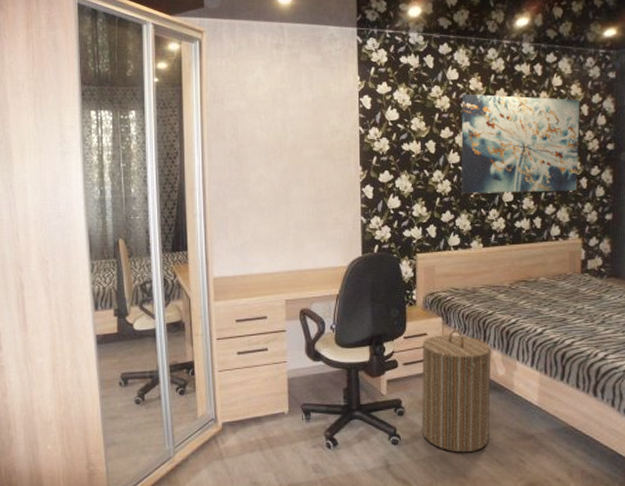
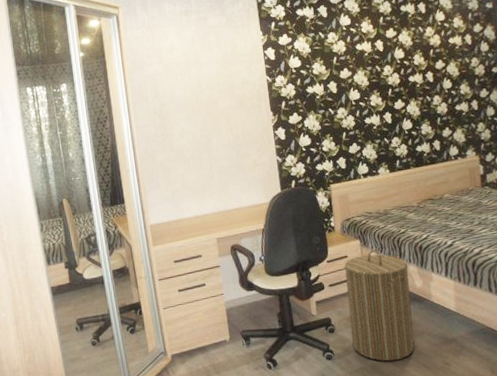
wall art: present [461,94,580,194] -> none [356,30,469,127]

